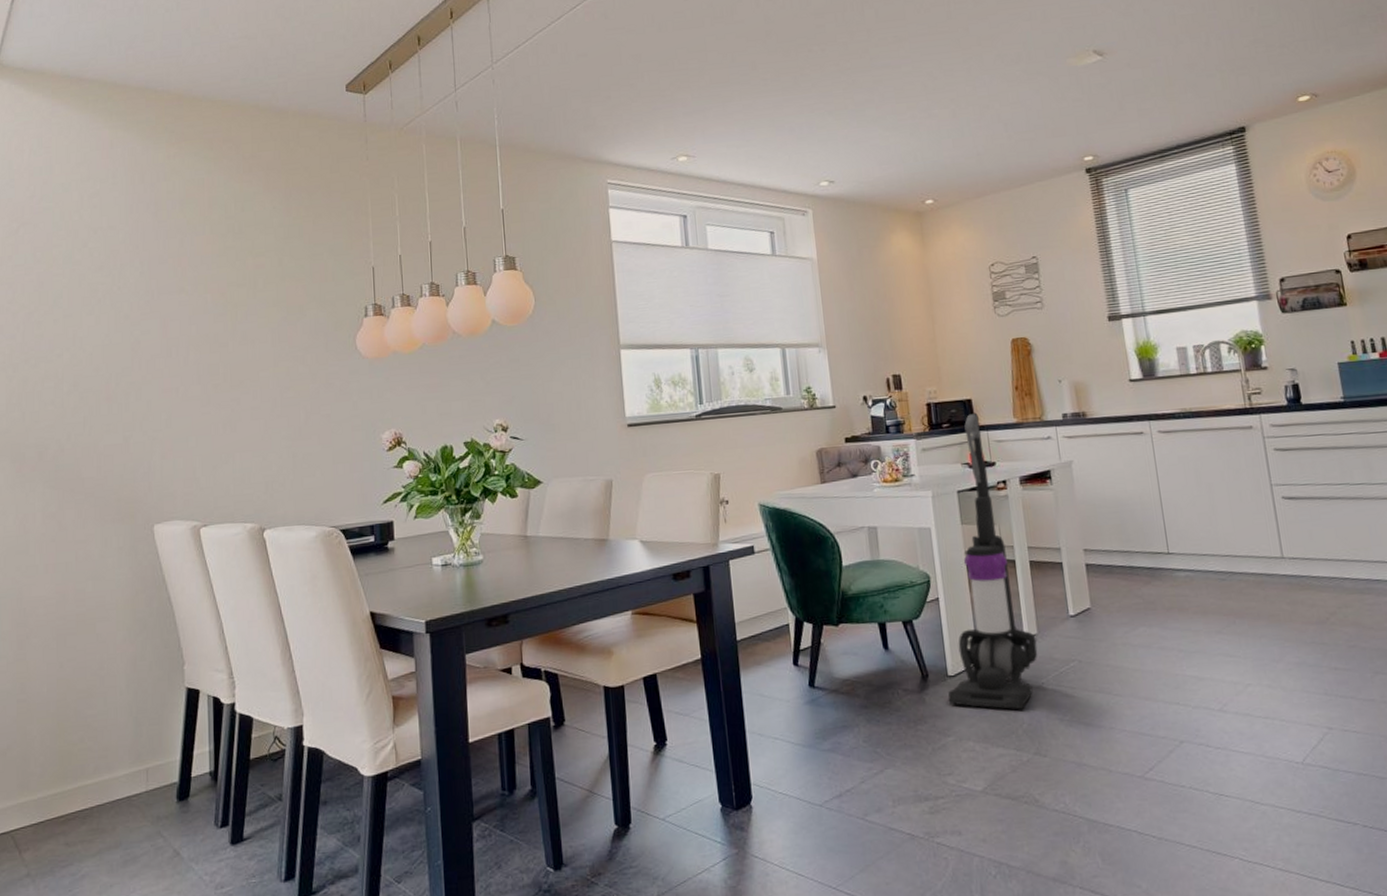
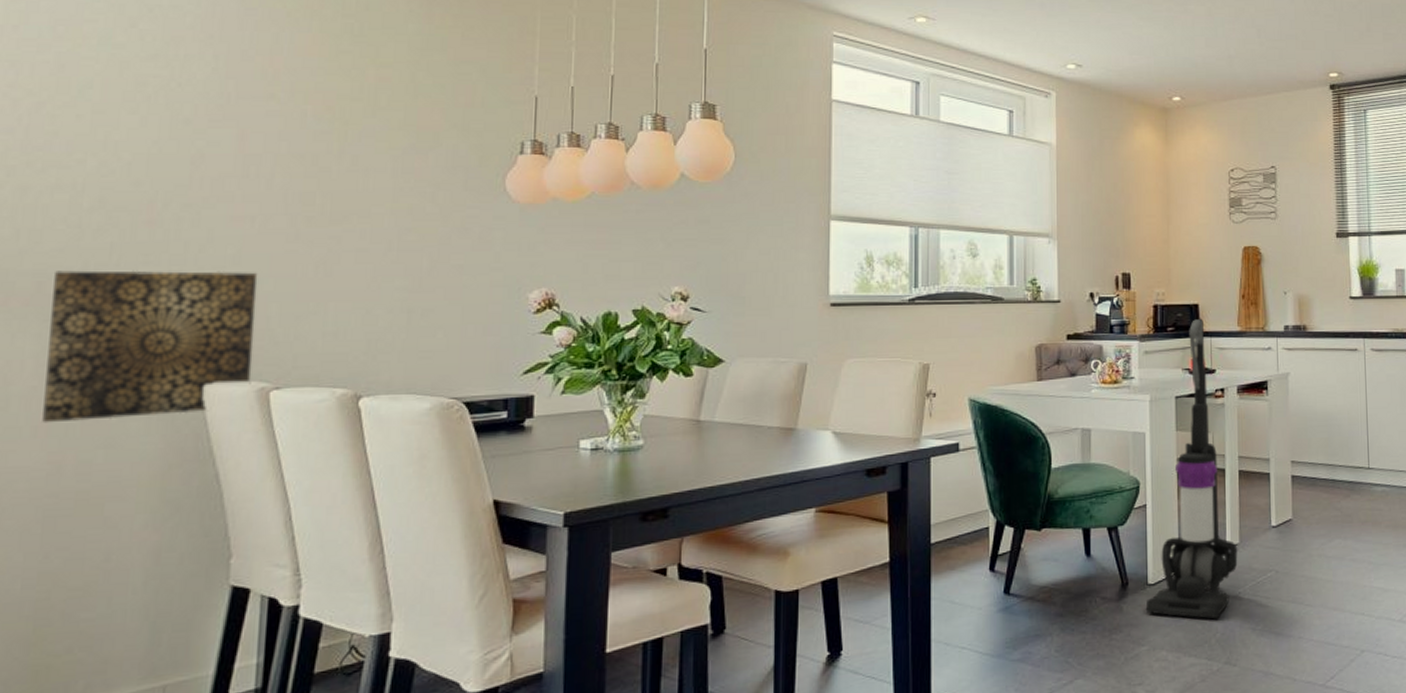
wall art: none [50,432,187,562] -> present [42,270,258,423]

